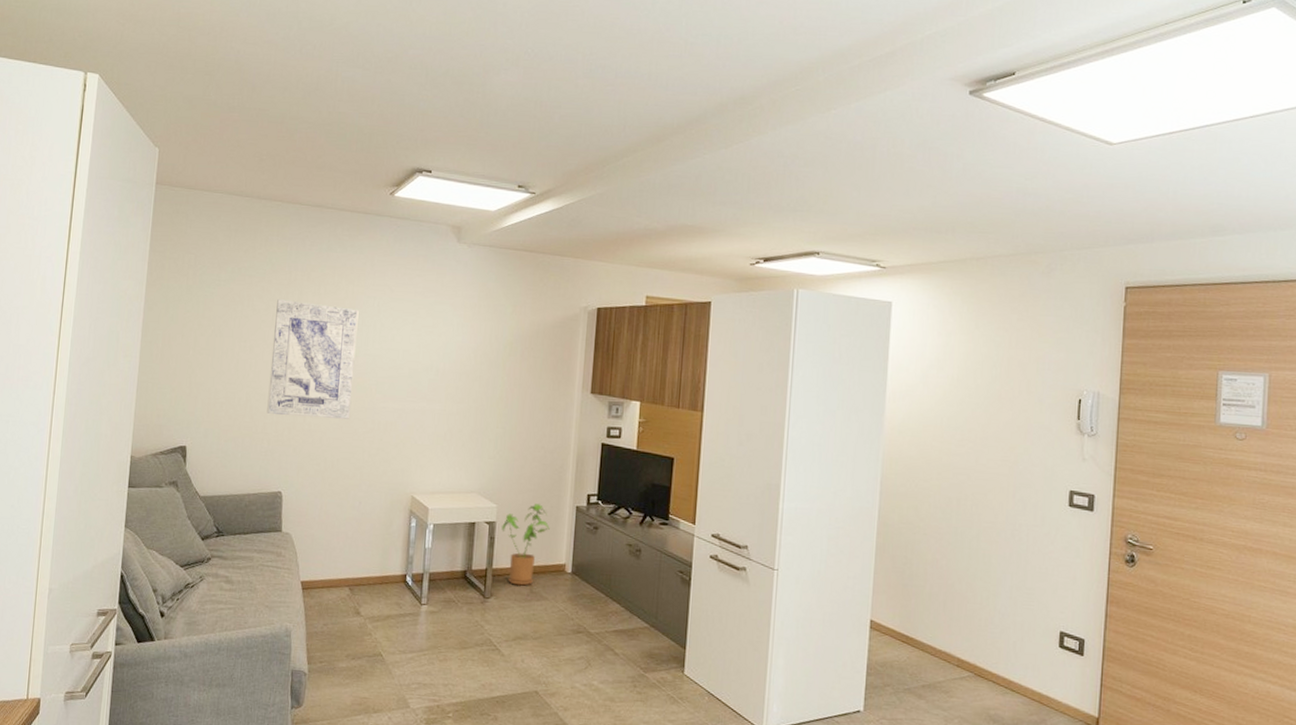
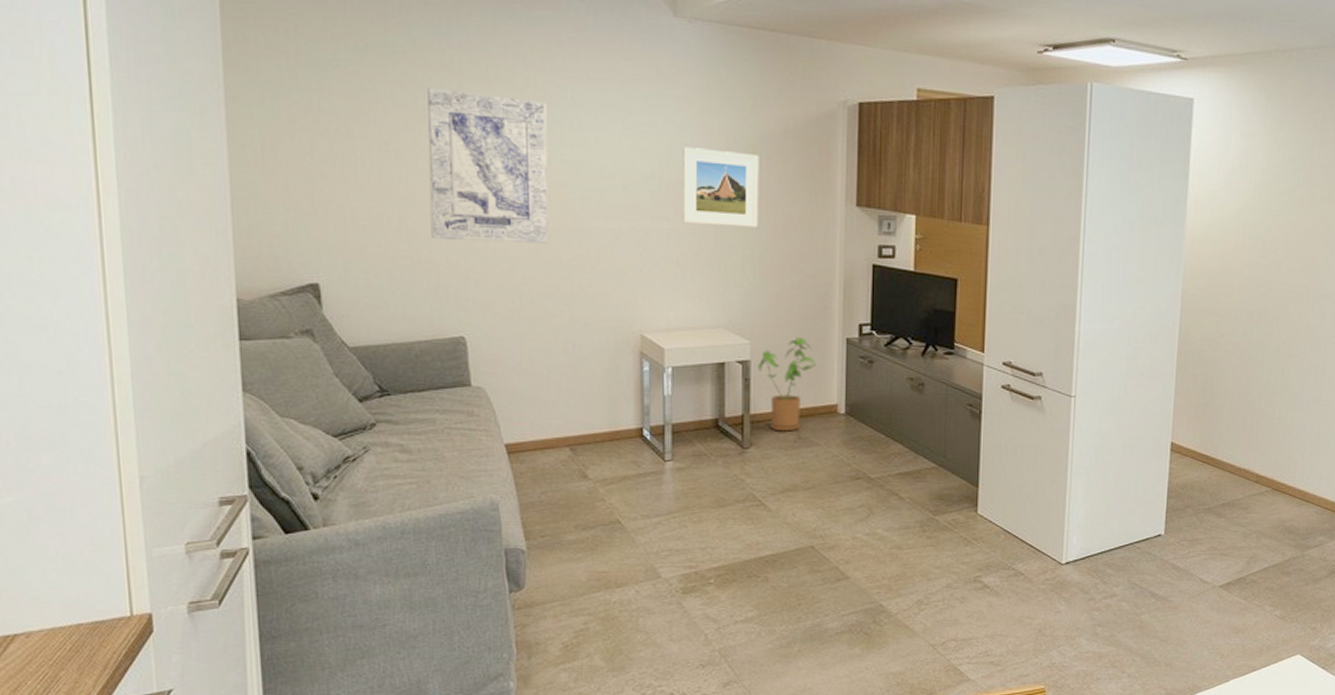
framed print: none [450,344,515,410] -> present [681,147,759,228]

